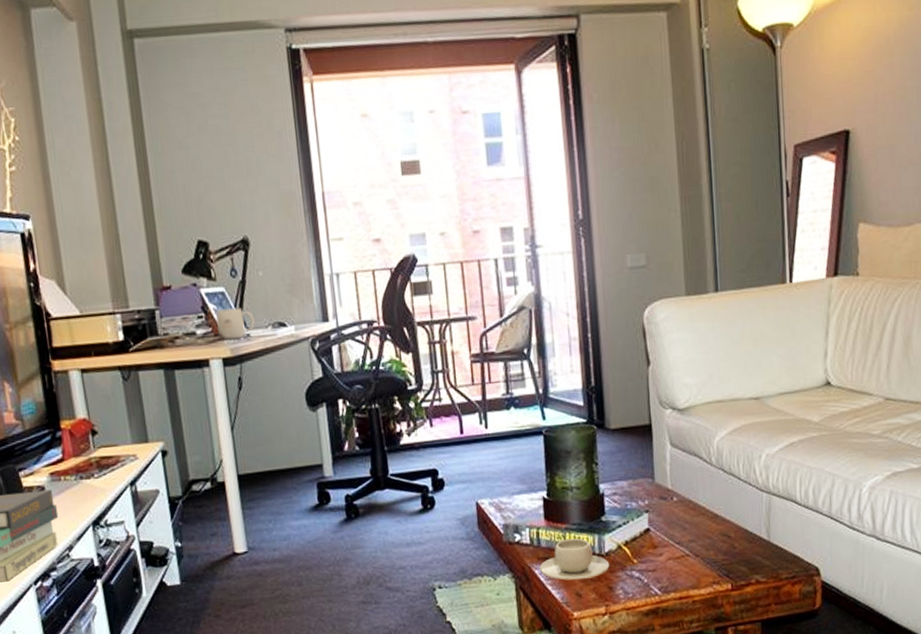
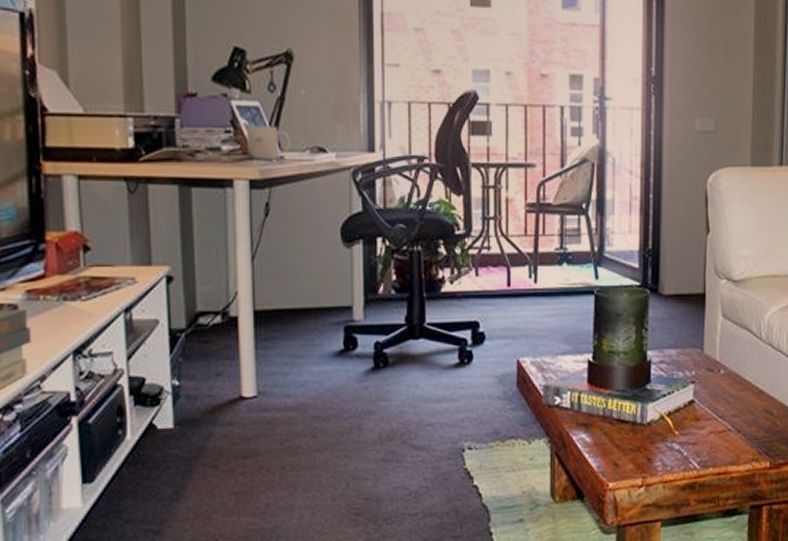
teacup: present [539,538,610,581] -> none [578,405,651,449]

